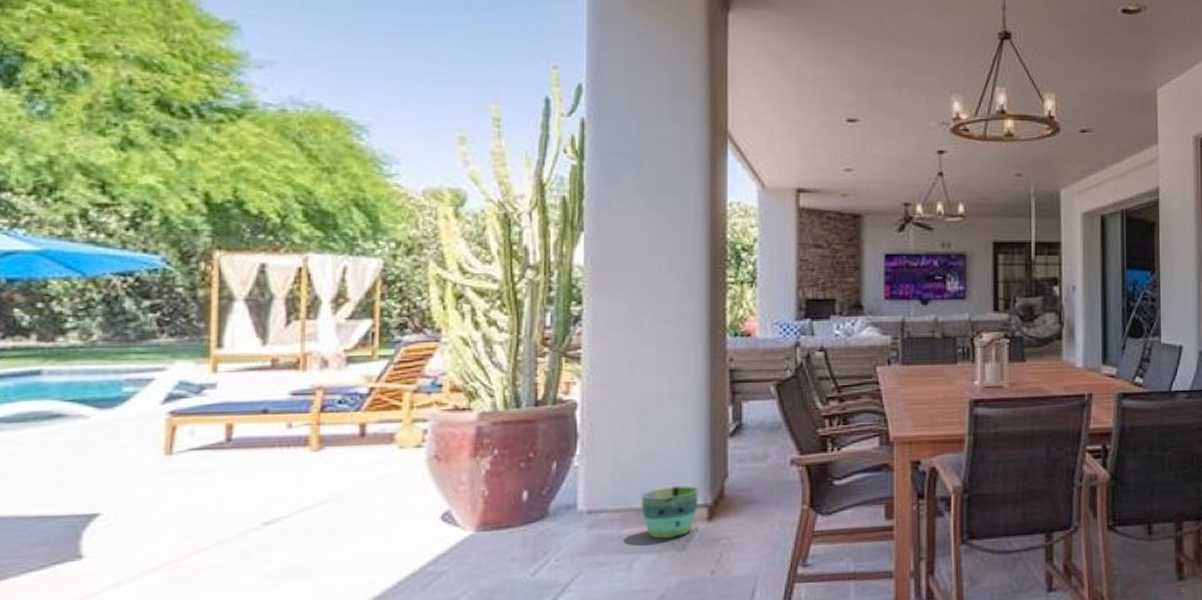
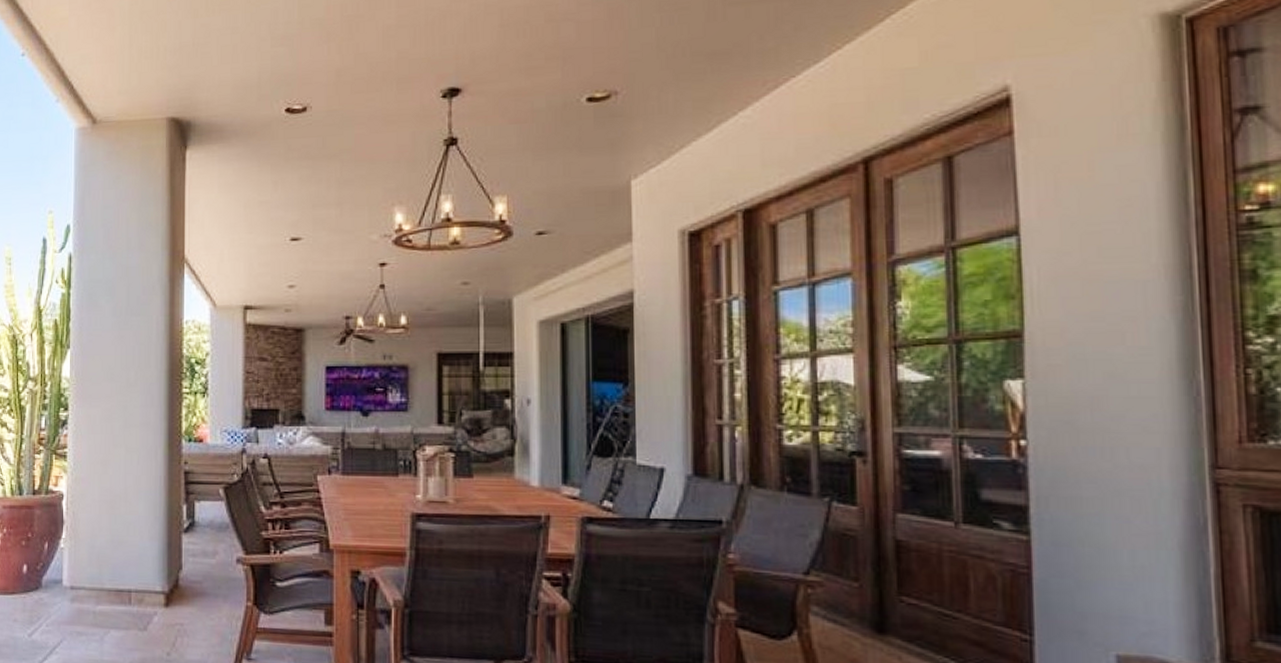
planter pot: present [641,485,699,539] -> none [111,572,158,619]

